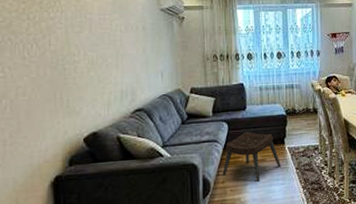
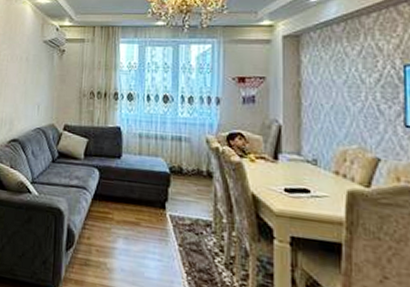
ottoman: present [222,131,282,182] -> none [88,183,160,249]

